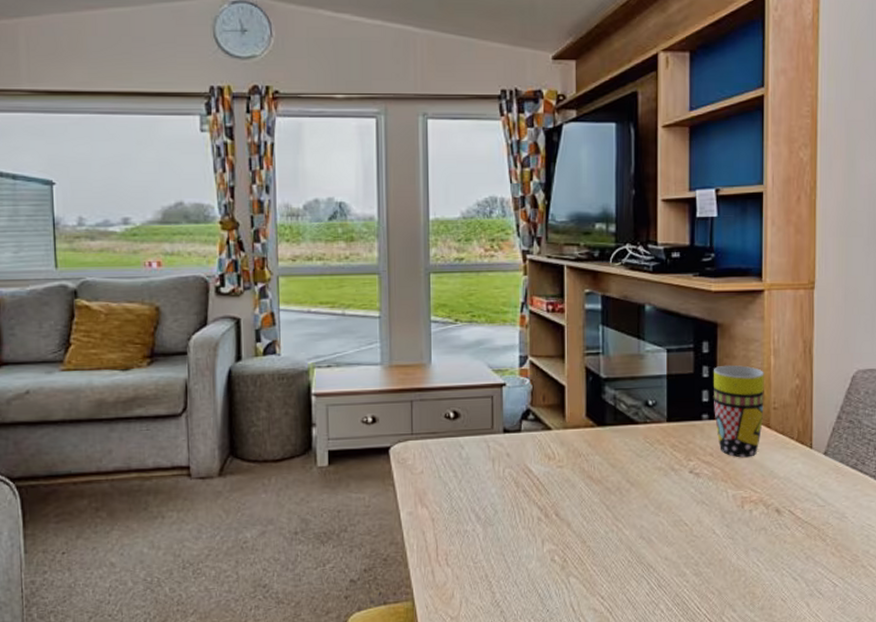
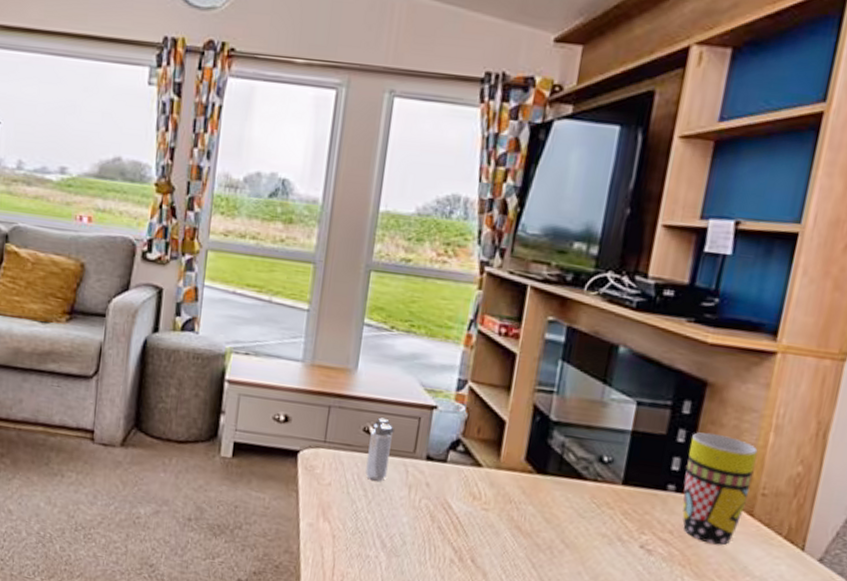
shaker: none [452,402,472,461] -> present [365,417,395,482]

